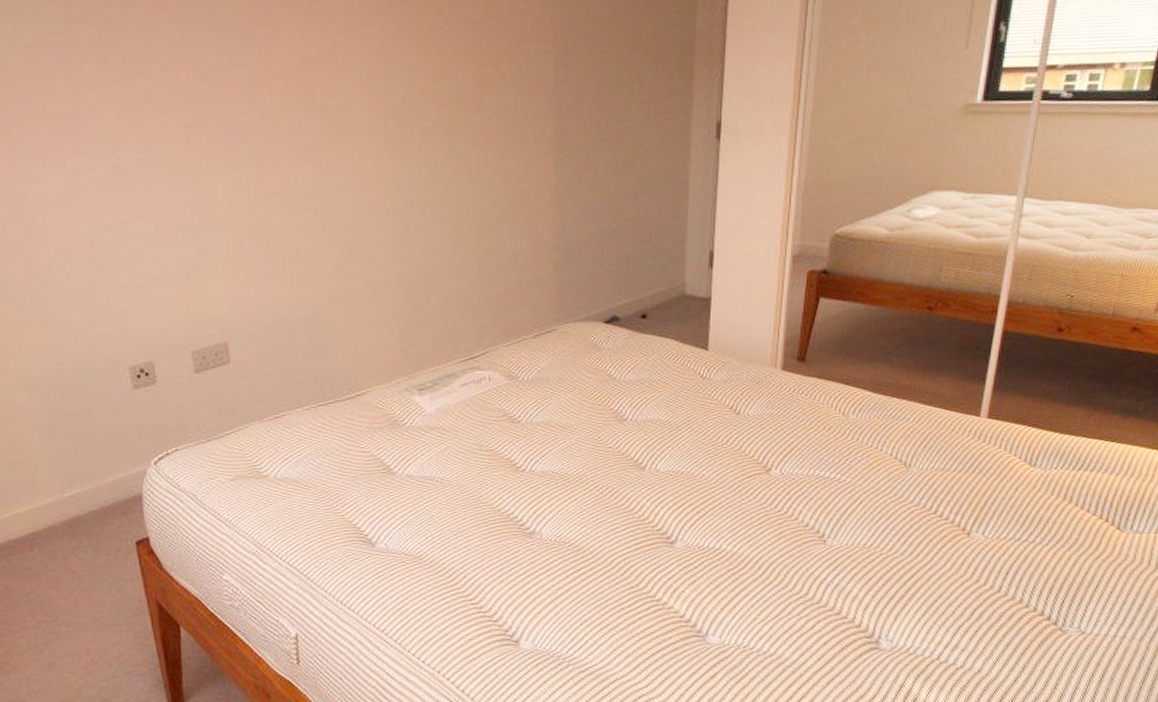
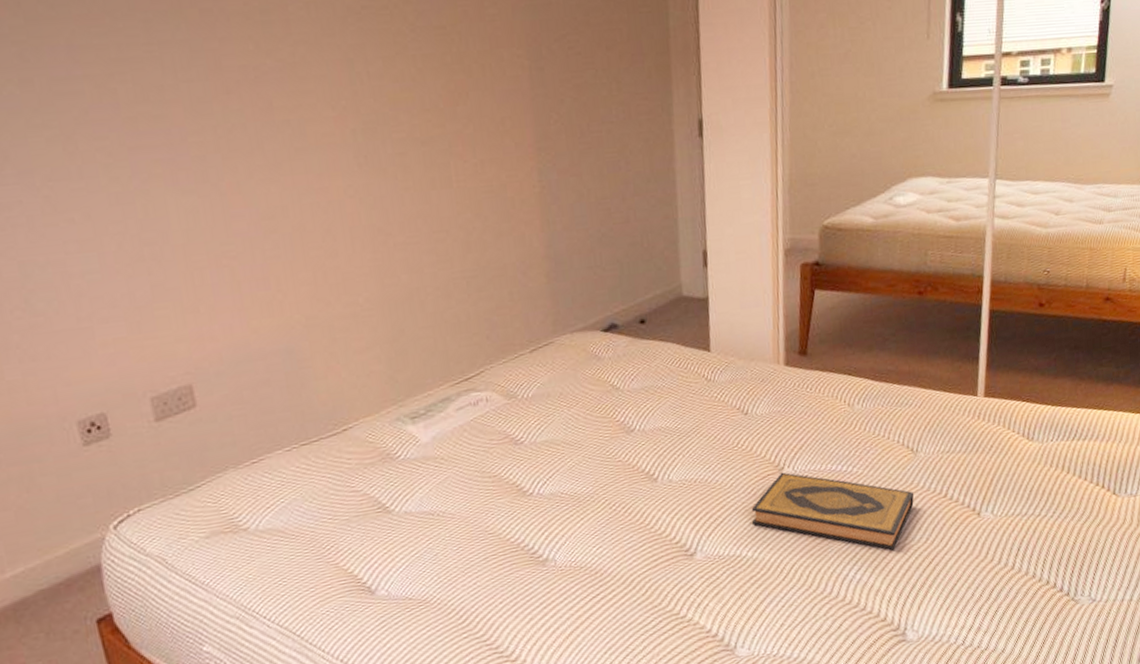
hardback book: none [735,473,901,560] -> present [751,472,914,550]

